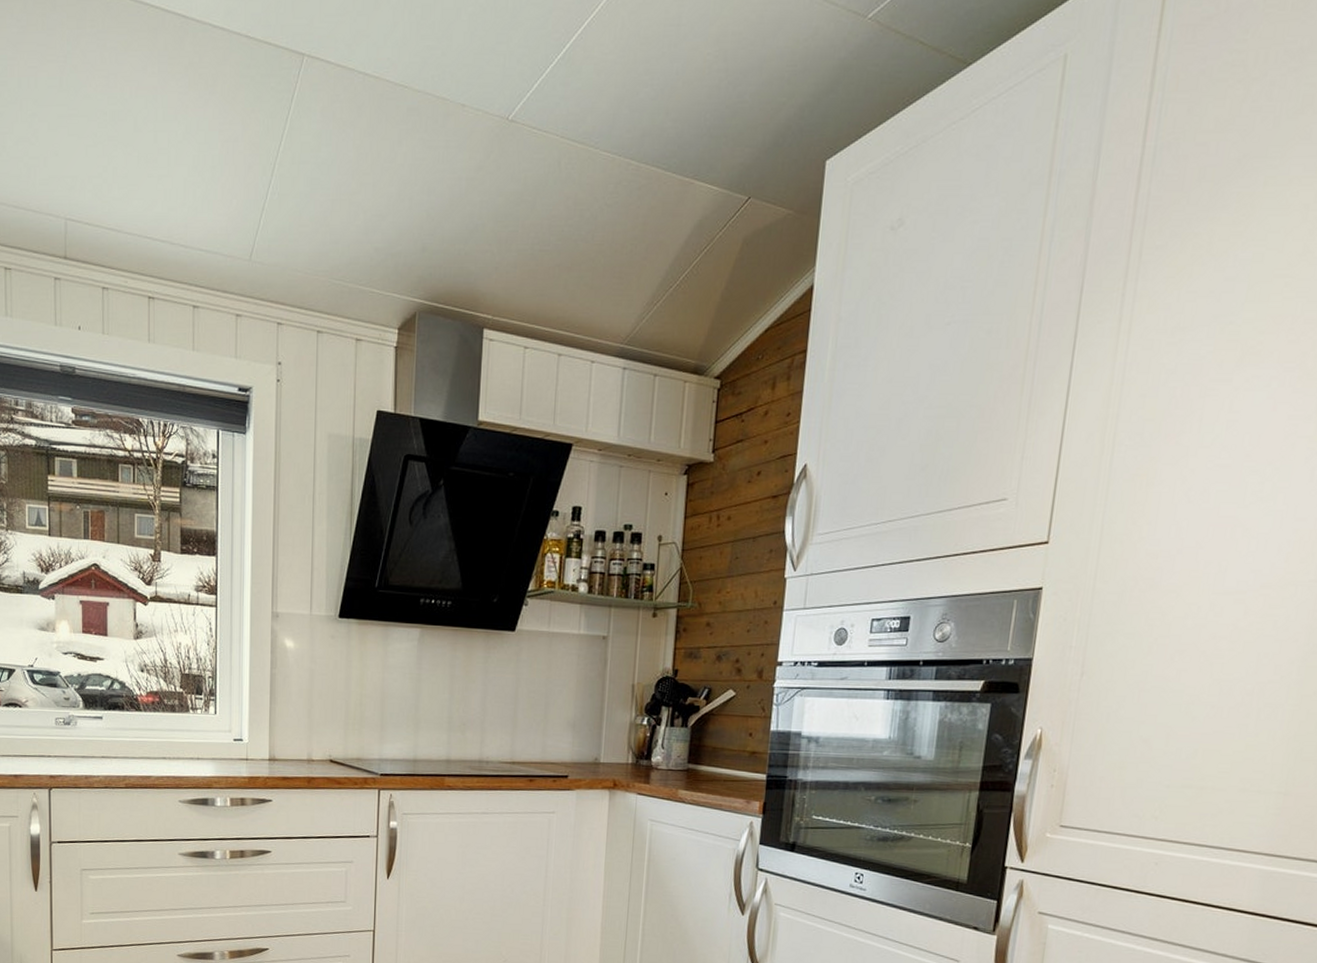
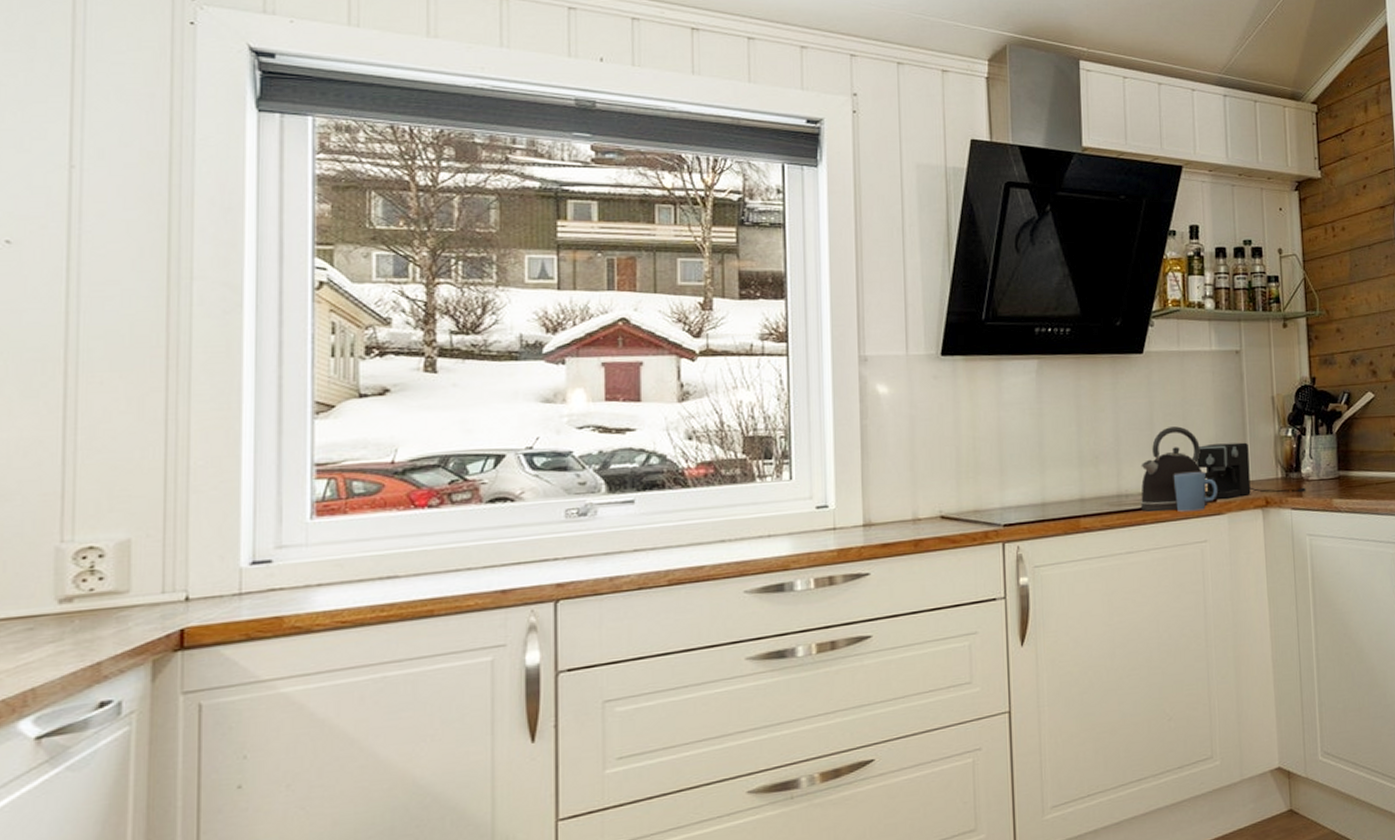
kettle: none [498,703,560,781] -> present [1140,426,1208,512]
mug: none [530,747,571,786] -> present [1173,471,1219,513]
coffee maker: none [553,724,654,780] -> present [1197,442,1306,501]

